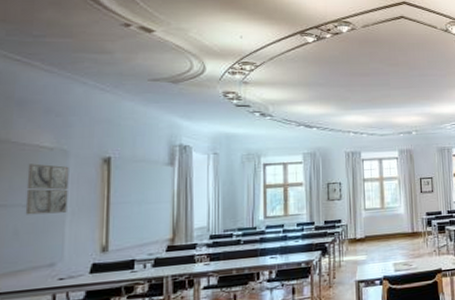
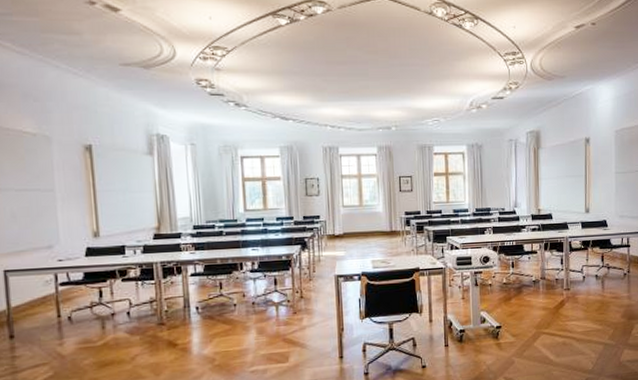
wall art: present [25,163,69,215] -> none [14,149,57,199]

